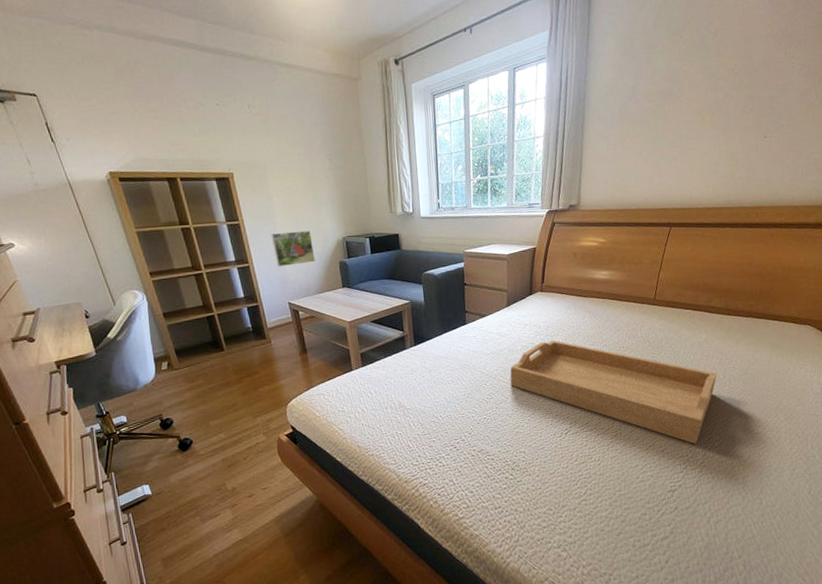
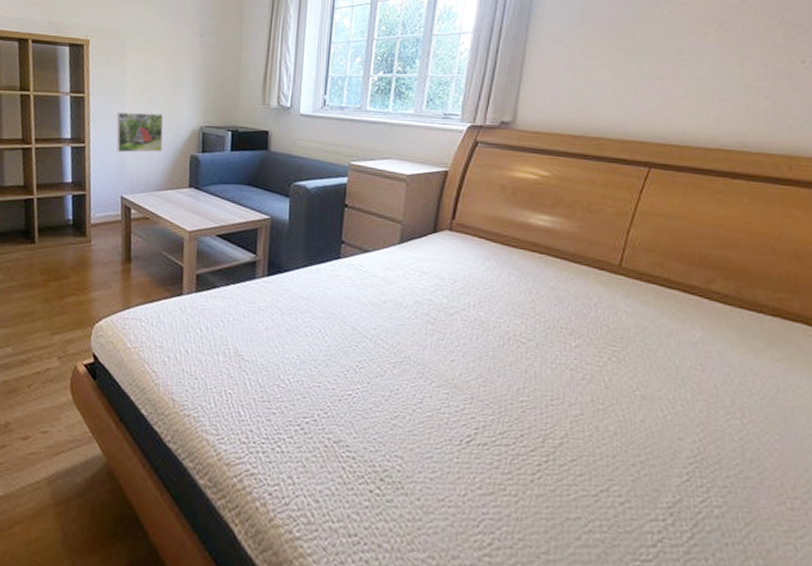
serving tray: present [510,340,717,444] -> none [392,300,720,505]

